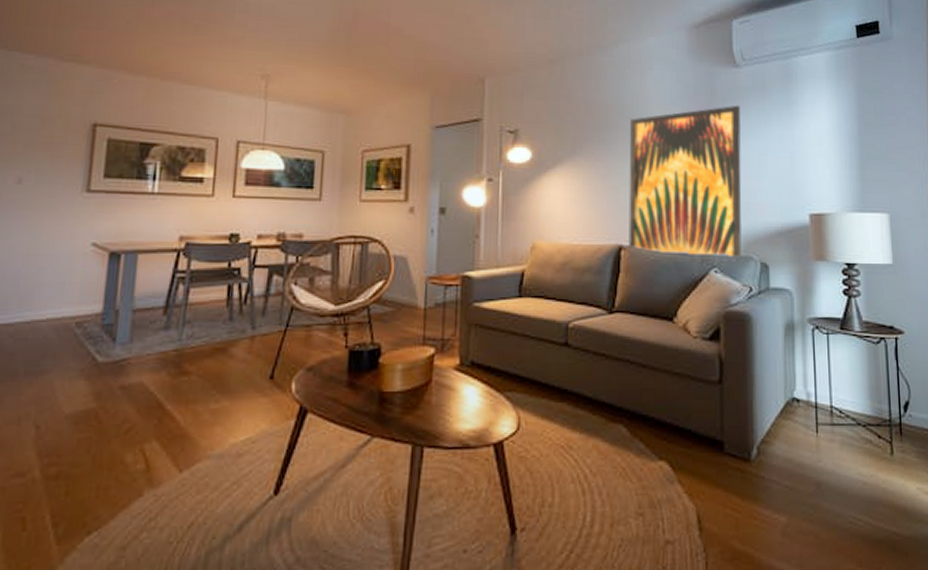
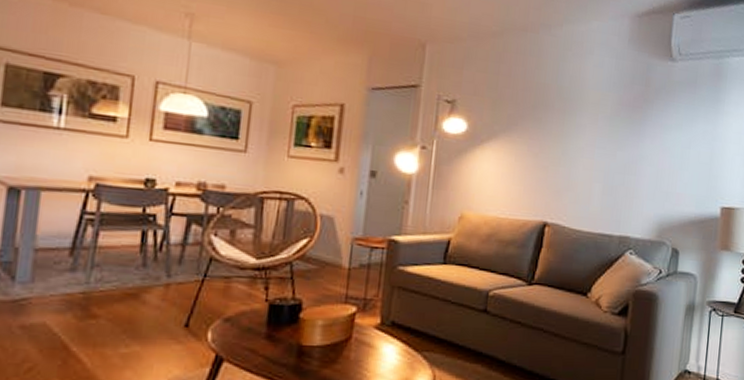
wall art: present [629,105,742,259] -> none [553,97,672,243]

